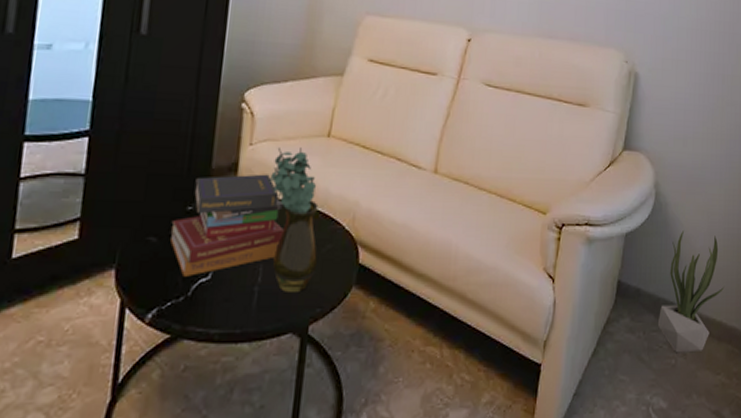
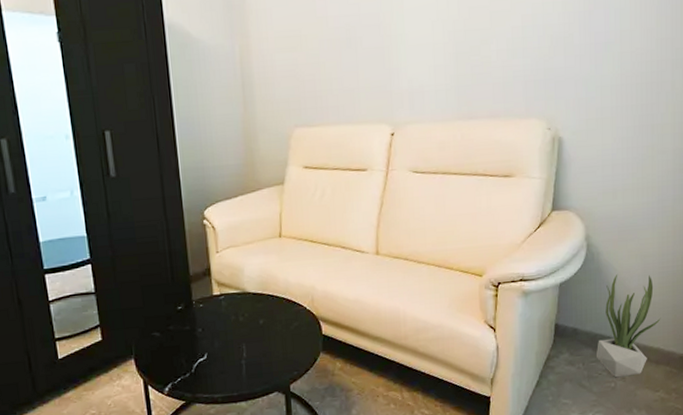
books: present [169,174,284,277] -> none [168,274,257,359]
vase: present [270,147,319,294] -> none [238,249,289,363]

